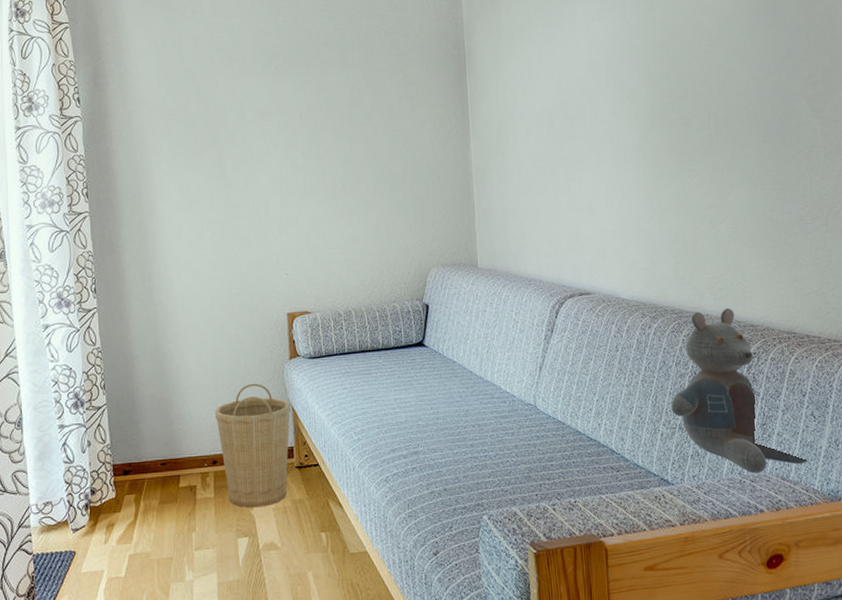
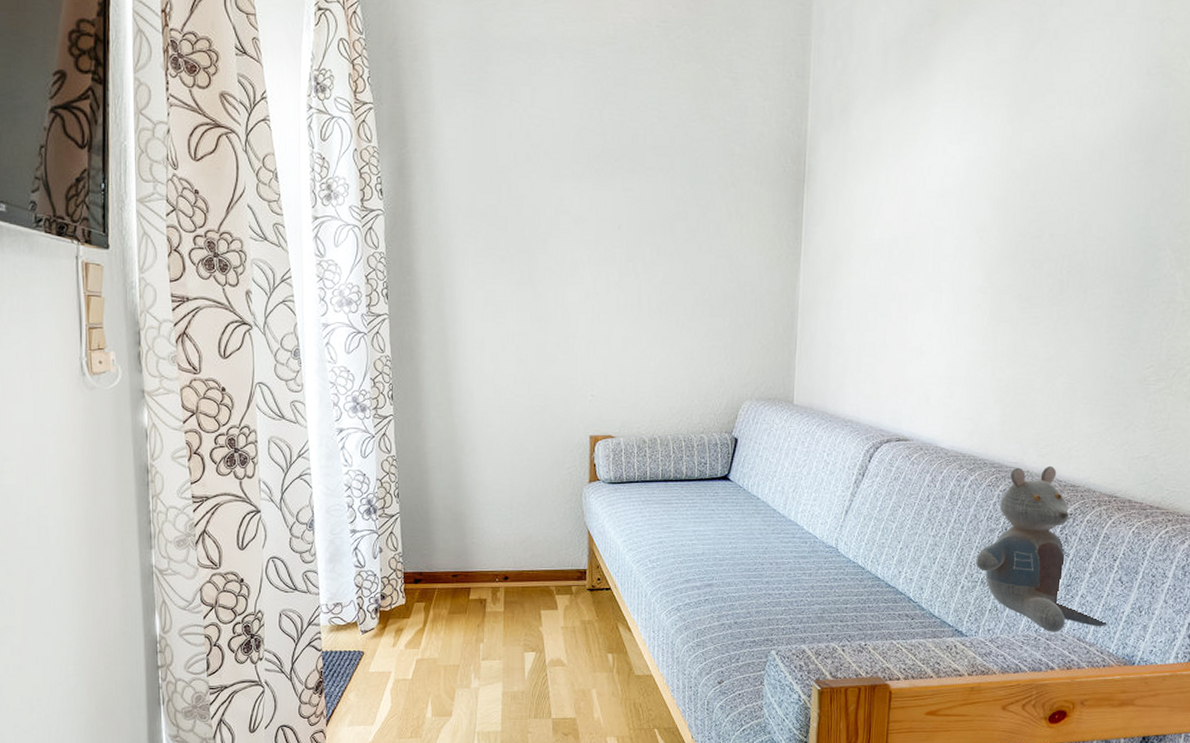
basket: present [214,383,291,508] -> none [508,503,587,625]

